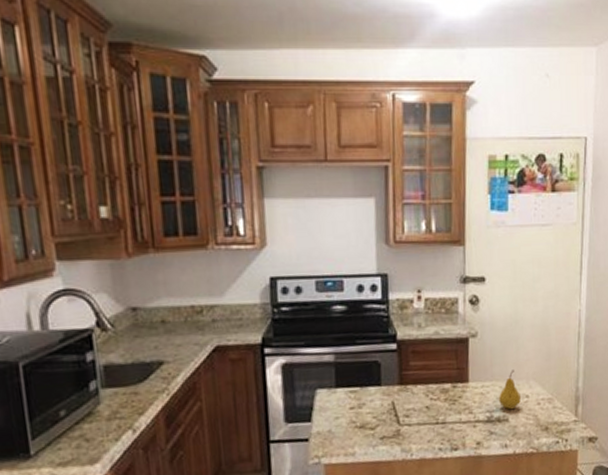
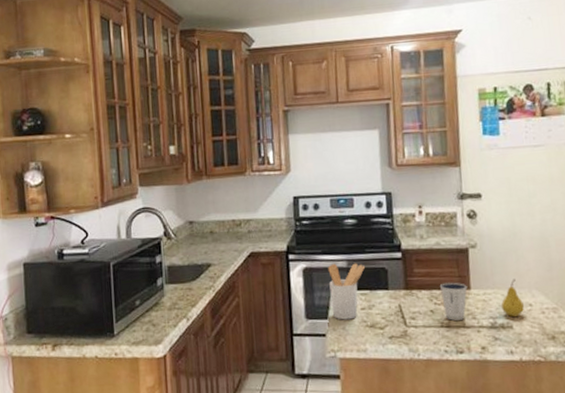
utensil holder: none [312,356,356,422] -> present [328,263,366,320]
dixie cup: none [436,375,466,416] -> present [439,282,468,321]

